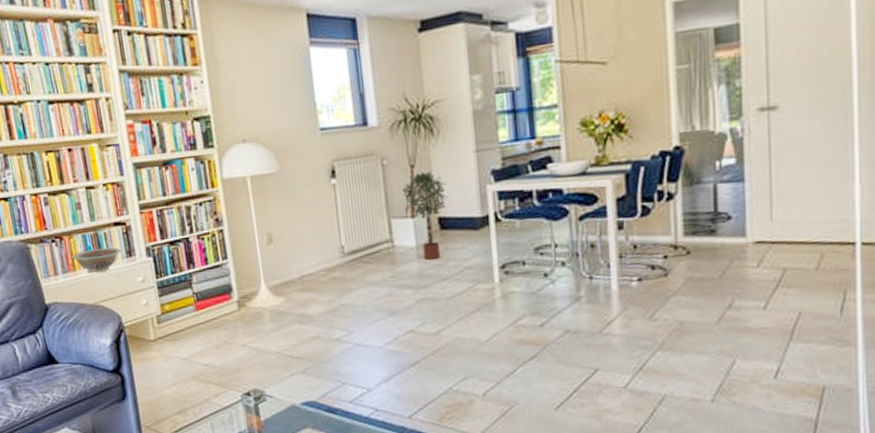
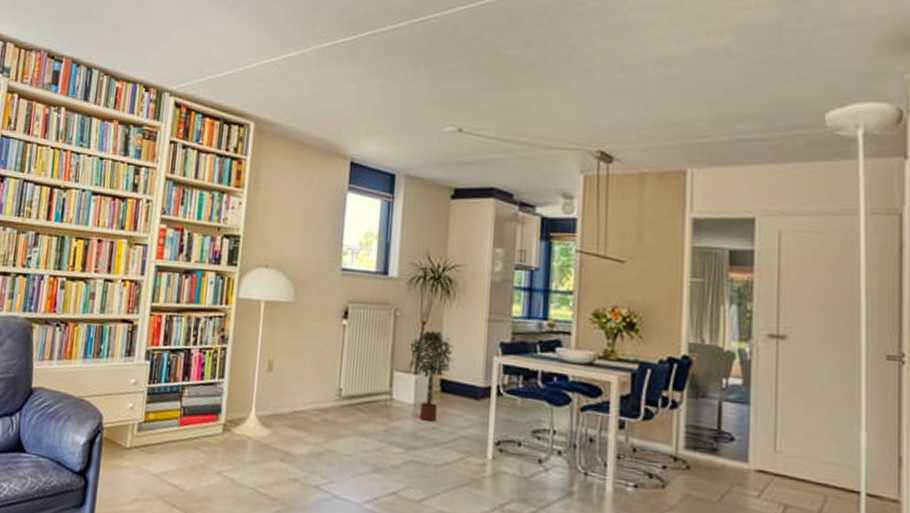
decorative bowl: present [71,247,122,274] -> none [71,340,122,367]

